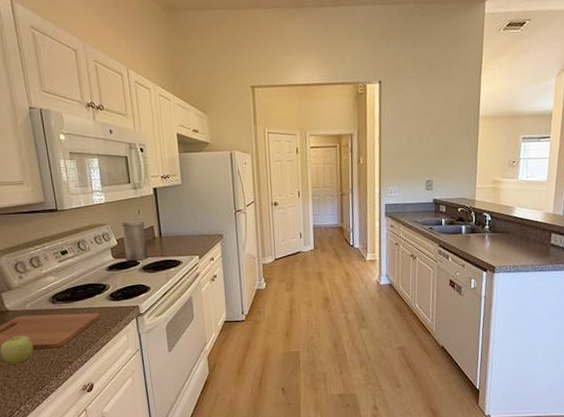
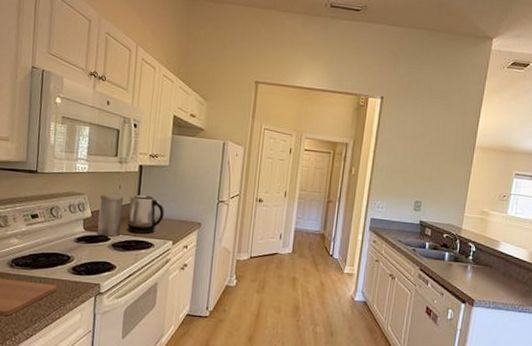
kettle: none [150,216,187,255] -> present [127,195,165,235]

